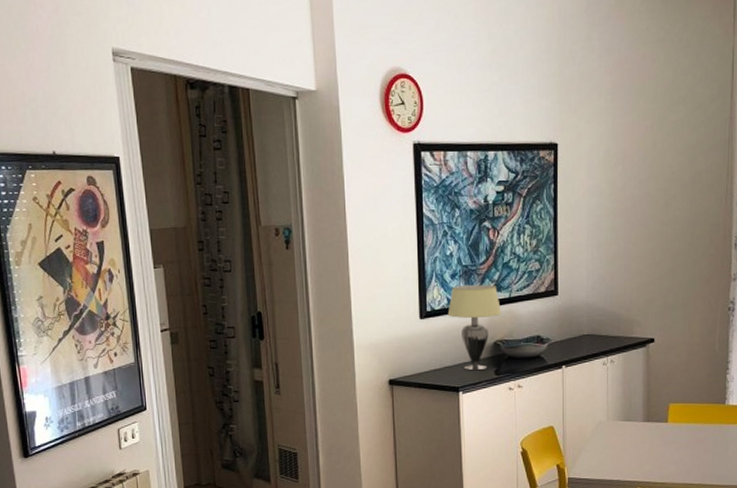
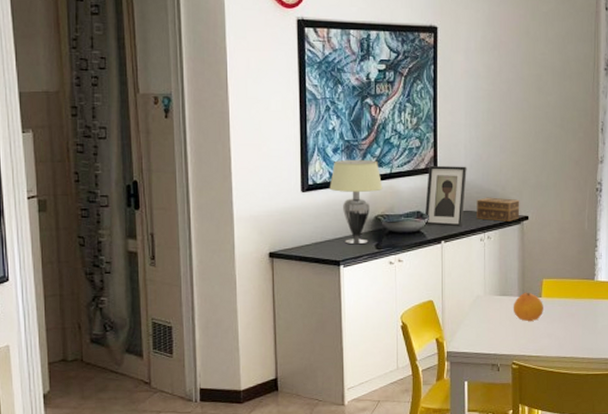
picture frame: none [544,288,589,351] -> present [424,165,467,227]
decorative box: none [599,319,645,345] -> present [477,197,520,222]
fruit: none [637,417,670,447] -> present [513,292,543,321]

